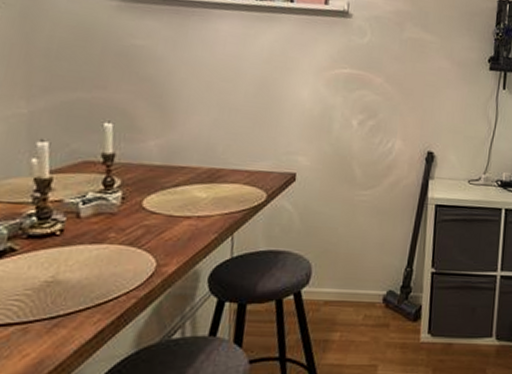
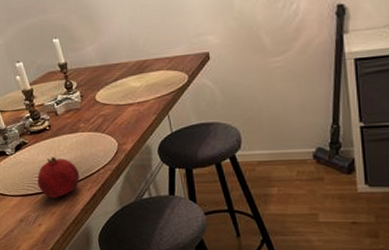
fruit: none [13,272,88,333] -> present [37,156,80,198]

